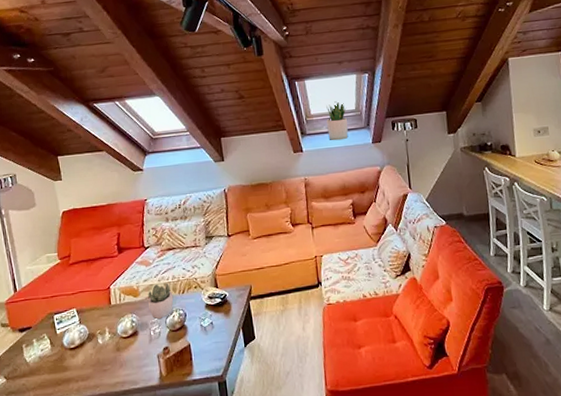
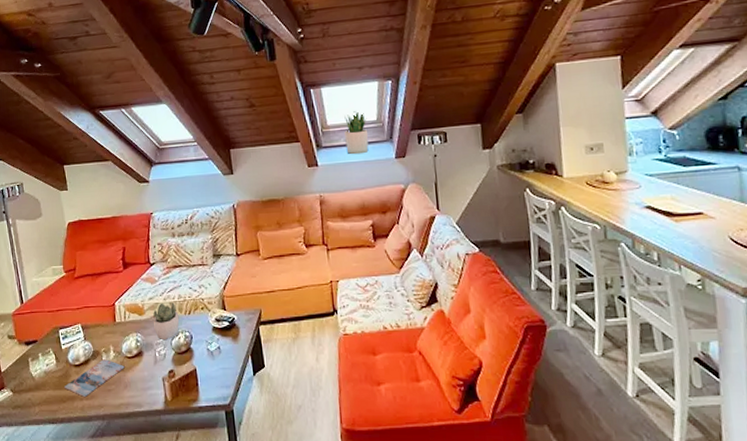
magazine: none [60,341,120,380] -> present [64,359,125,398]

